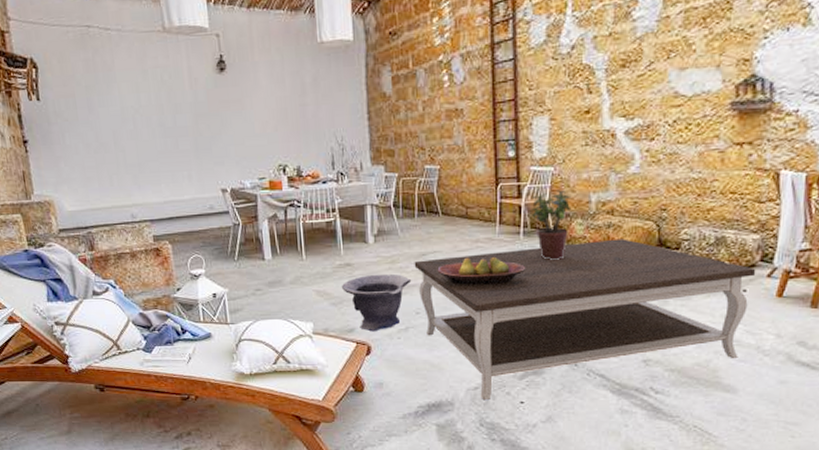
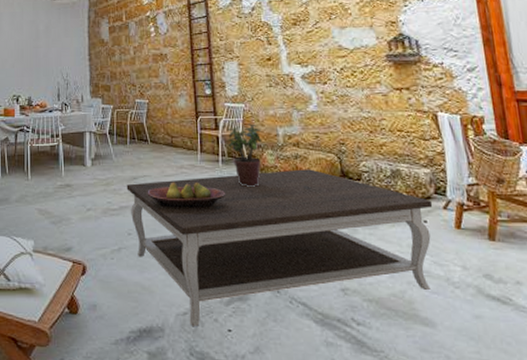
decorative bowl: present [342,273,412,332] -> none [62,195,124,251]

